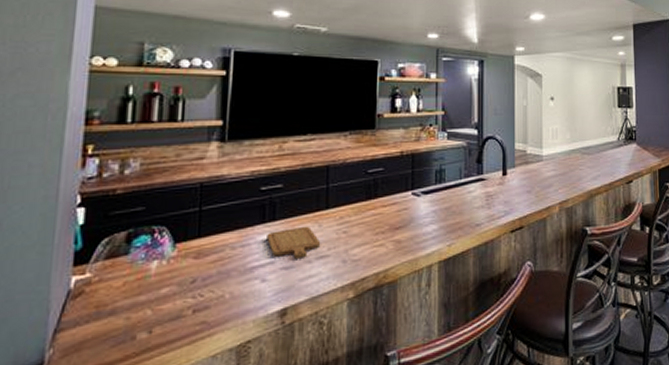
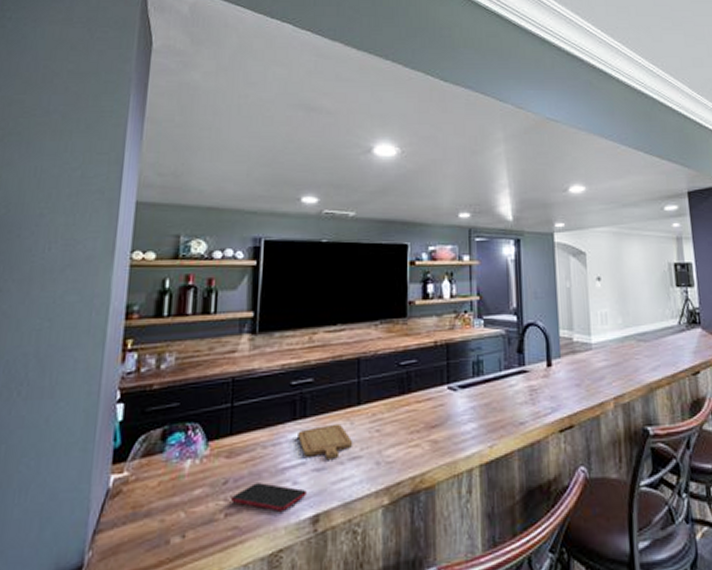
smartphone: none [199,281,275,307] -> present [231,482,307,512]

